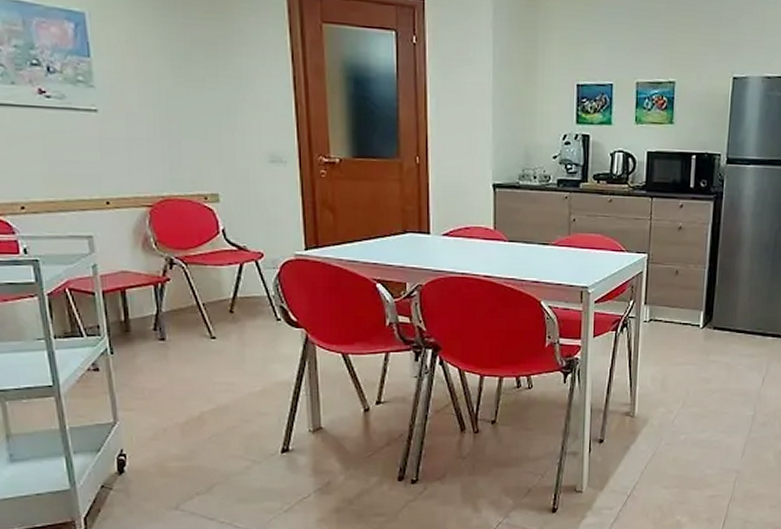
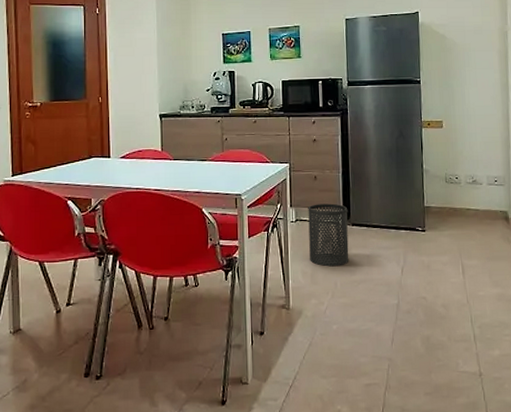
trash can: none [662,302,711,373] -> present [308,203,349,267]

